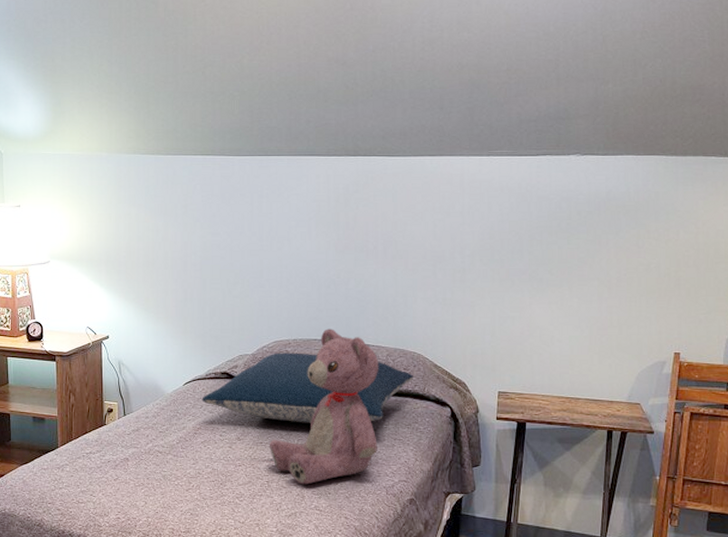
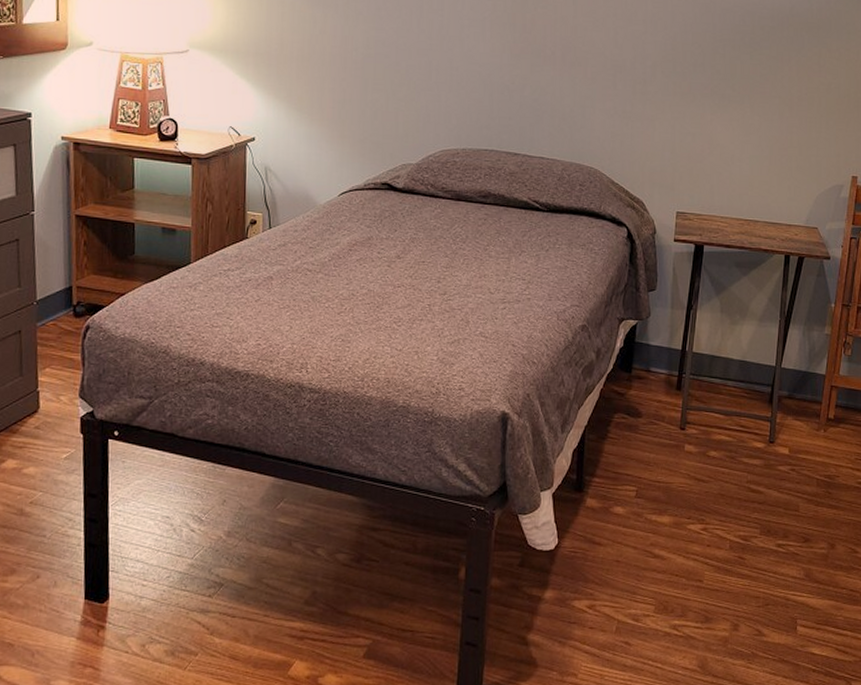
pillow: present [201,352,414,423] -> none [358,163,590,241]
teddy bear: present [269,329,379,485] -> none [431,138,554,309]

